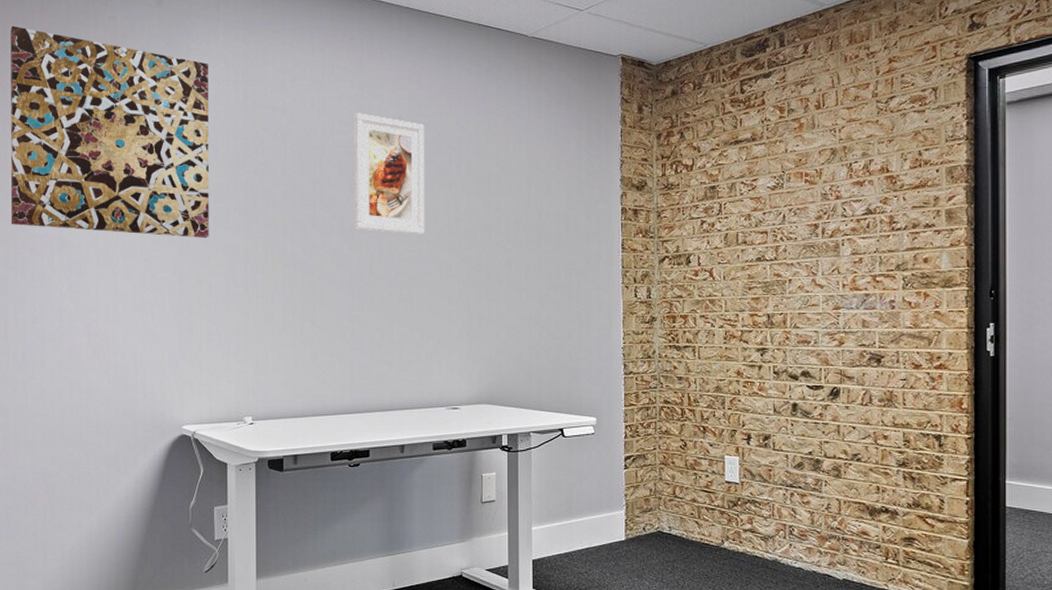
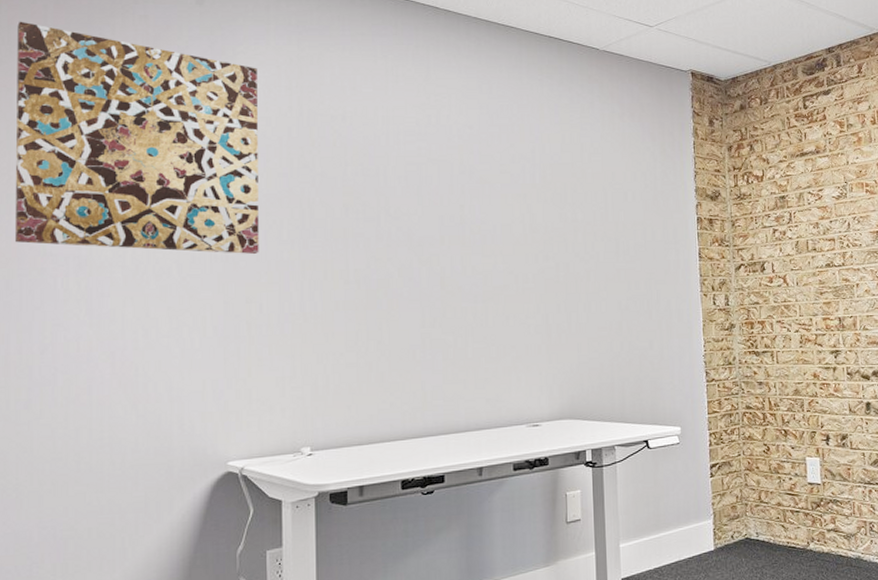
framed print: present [354,113,425,235] -> none [421,122,500,247]

